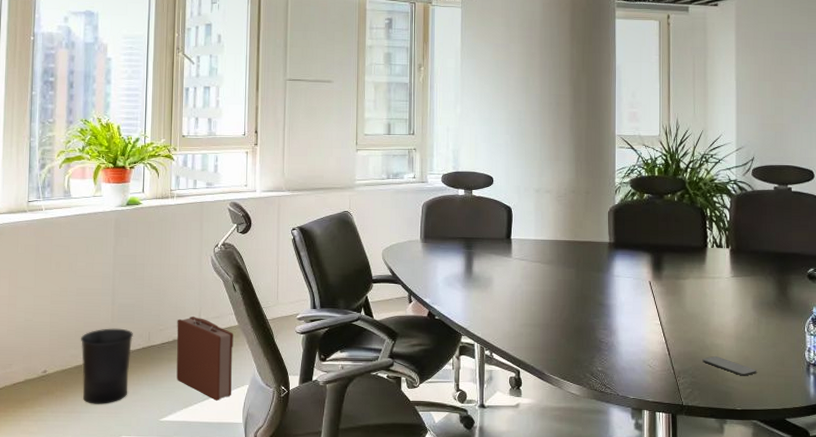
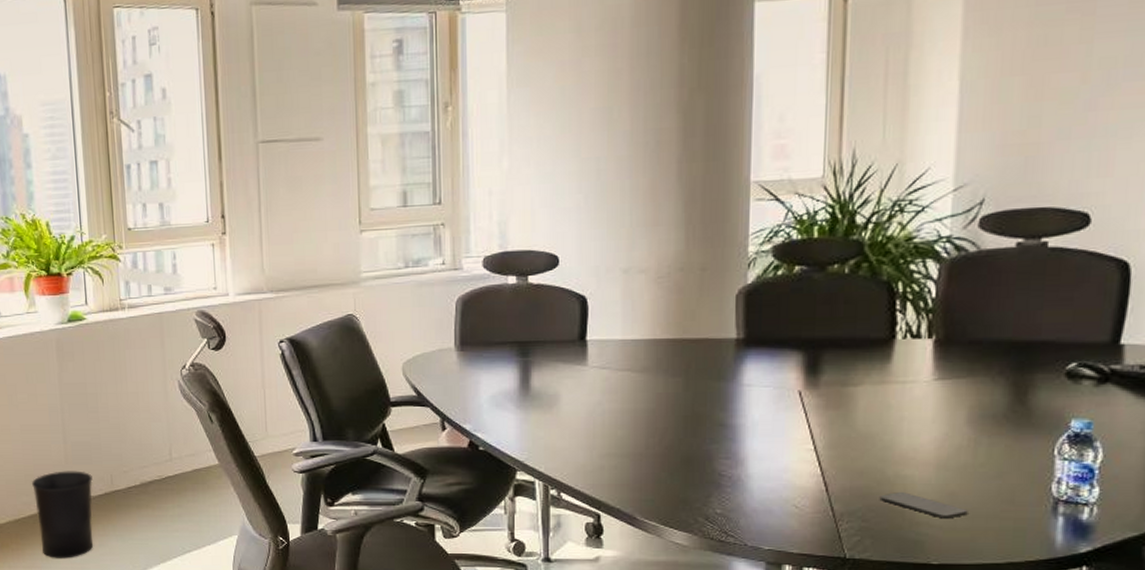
briefcase: present [176,317,234,401] -> none [143,455,217,554]

